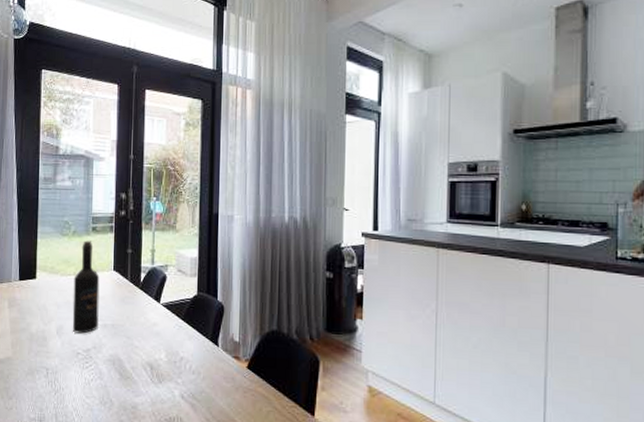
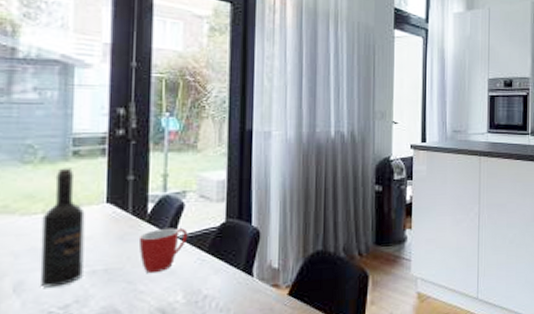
mug: none [134,295,169,333] -> present [138,228,188,274]

